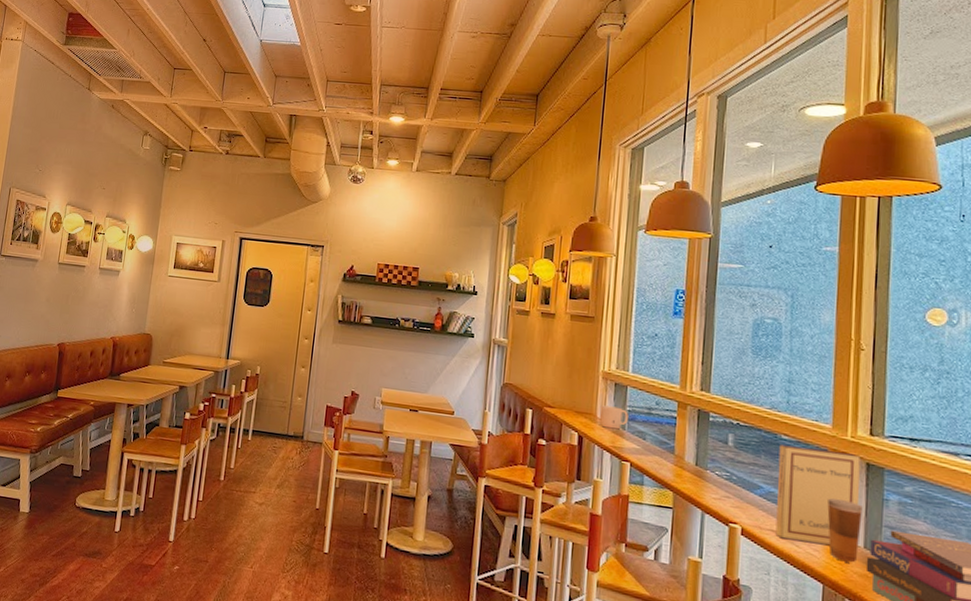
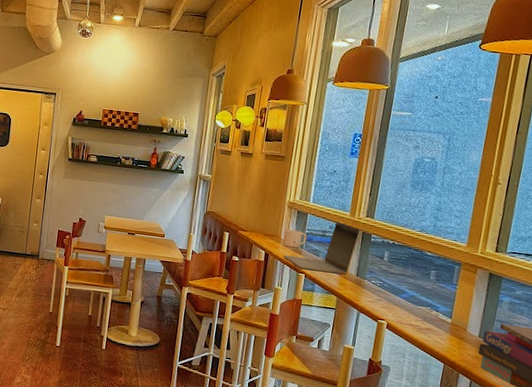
laptop: none [600,396,696,463] -> present [282,221,361,275]
book: present [775,444,861,546] -> none [413,259,486,336]
beverage cup: present [827,498,863,563] -> none [452,300,482,348]

